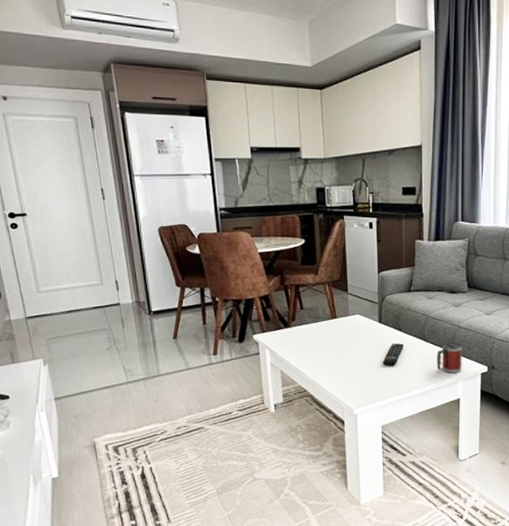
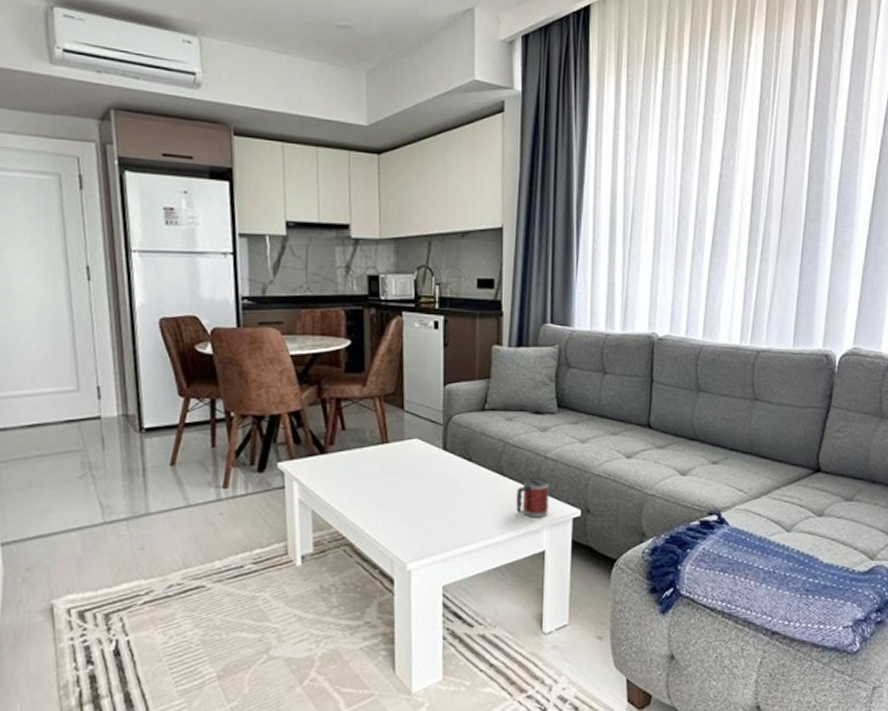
remote control: present [382,343,405,367] -> none [446,477,475,508]

